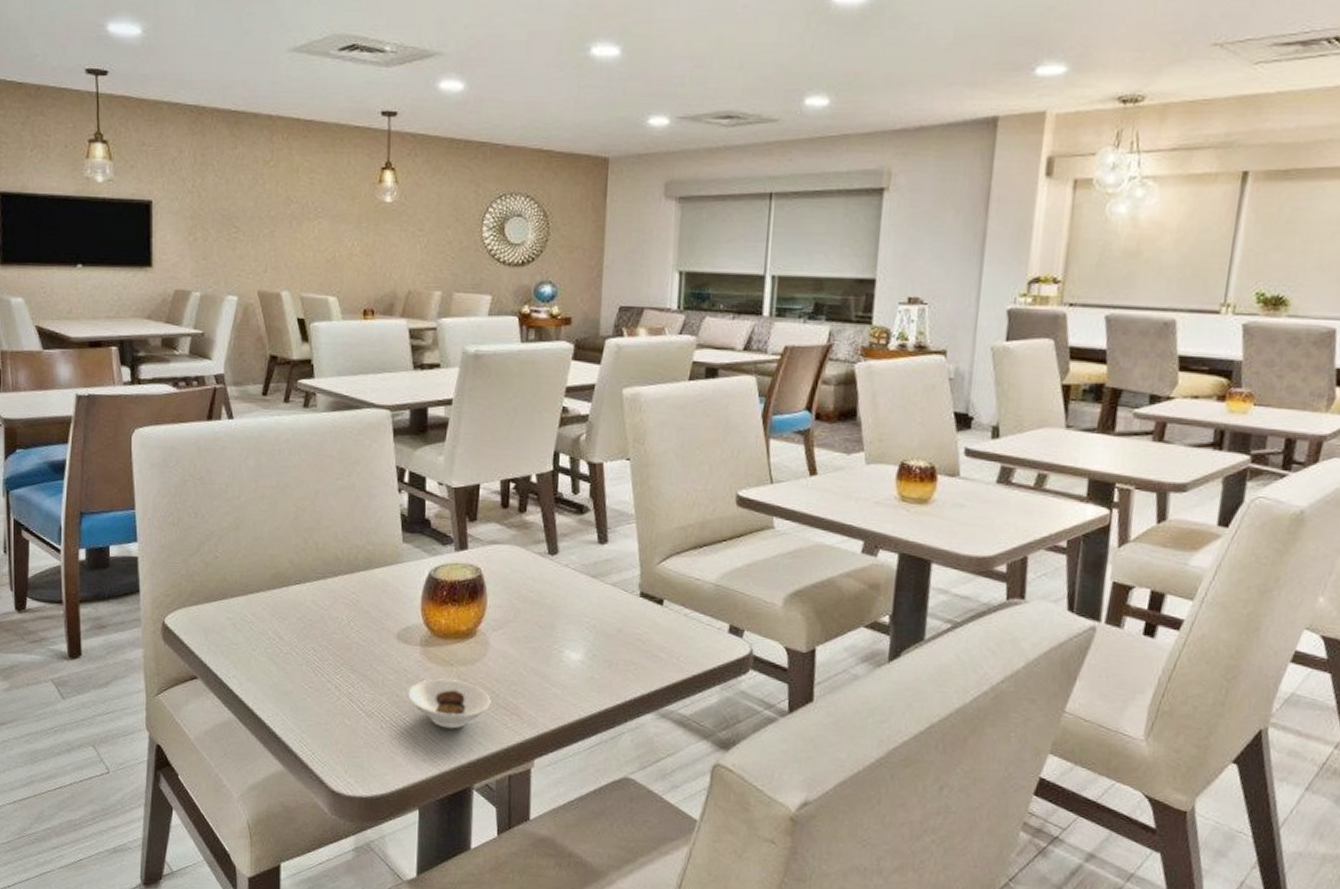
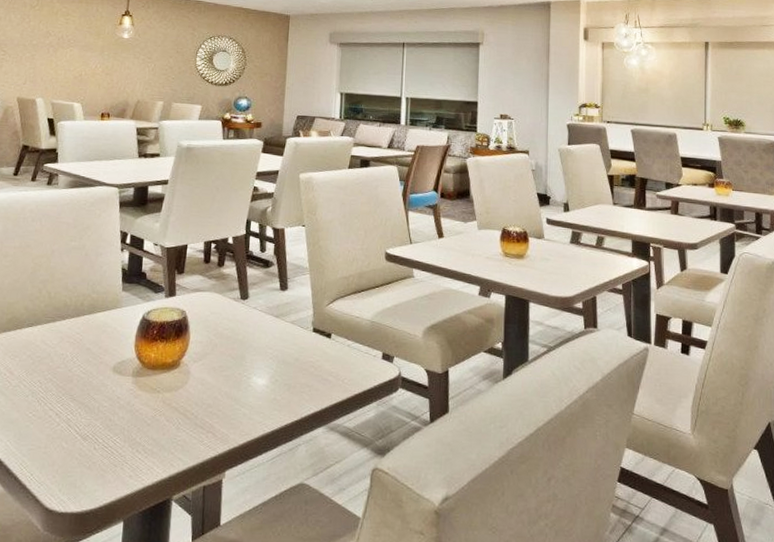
saucer: present [408,678,491,729] -> none [119,404,191,448]

